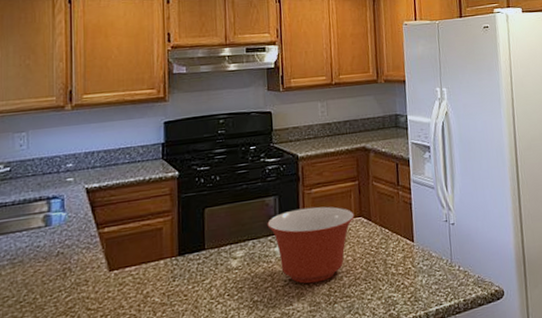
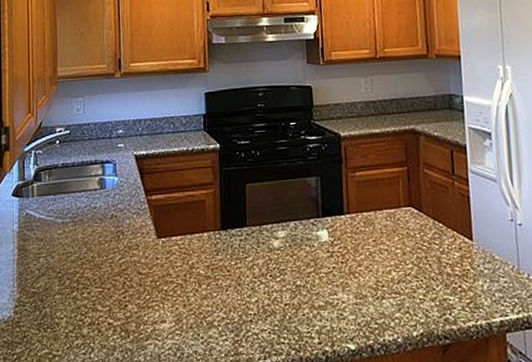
mixing bowl: present [267,206,355,284] -> none [309,191,404,274]

